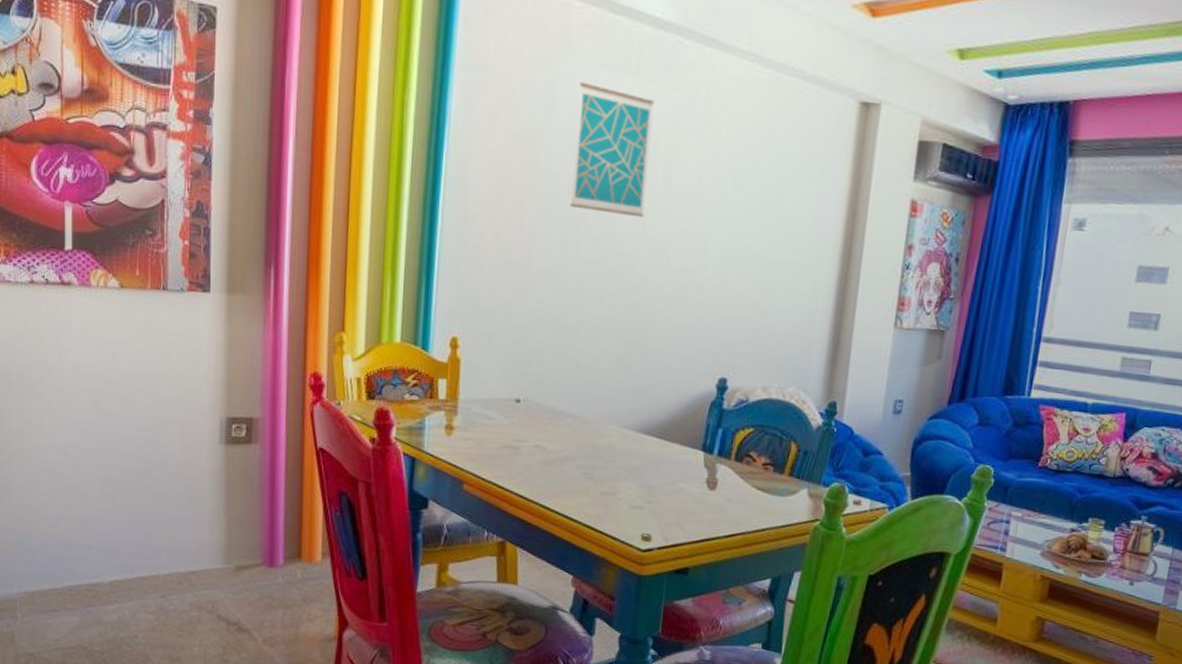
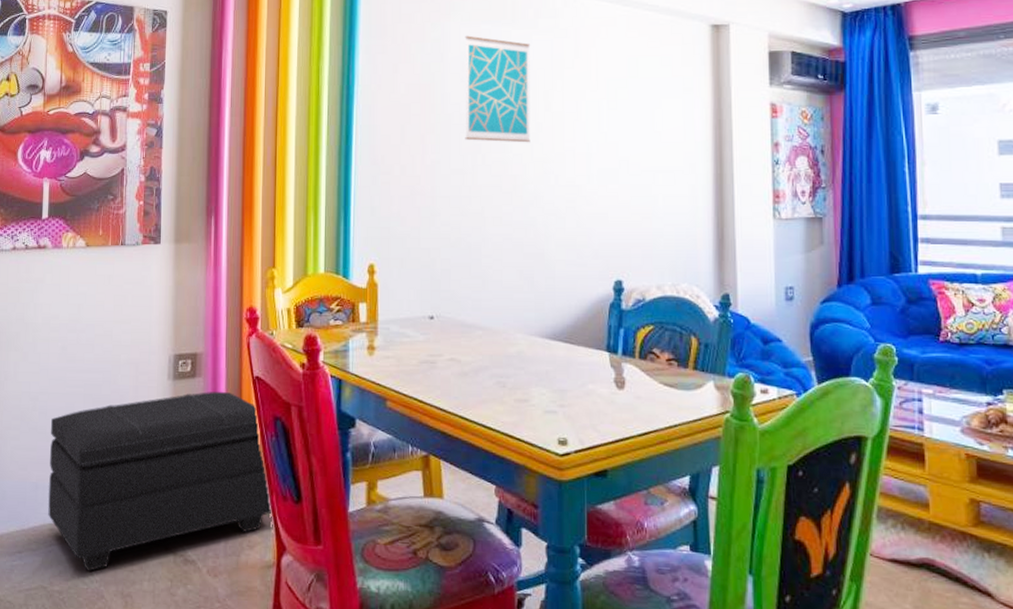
footstool: none [85,460,335,634] -> present [48,391,272,571]

